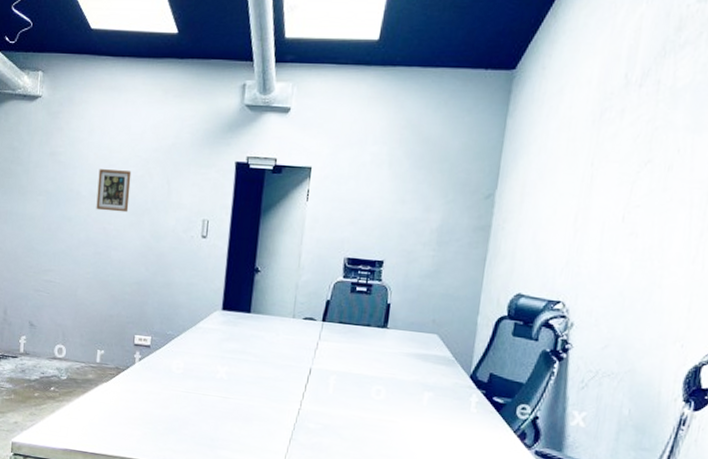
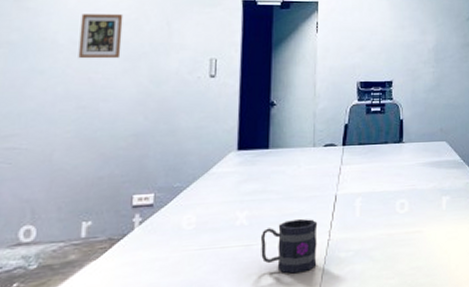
mug: none [236,383,290,433] -> present [260,218,318,274]

